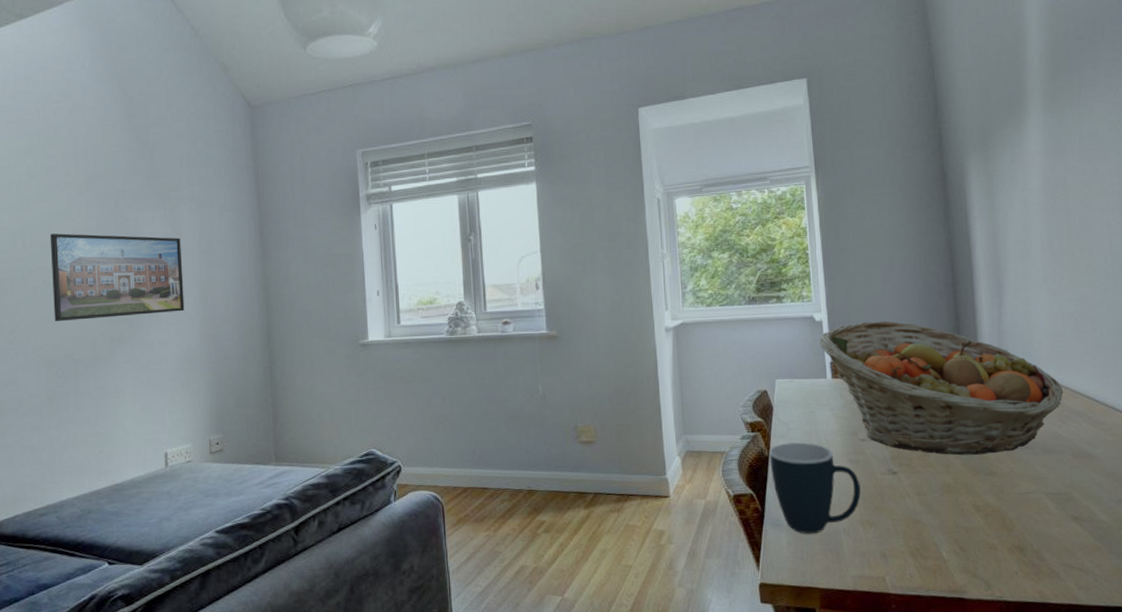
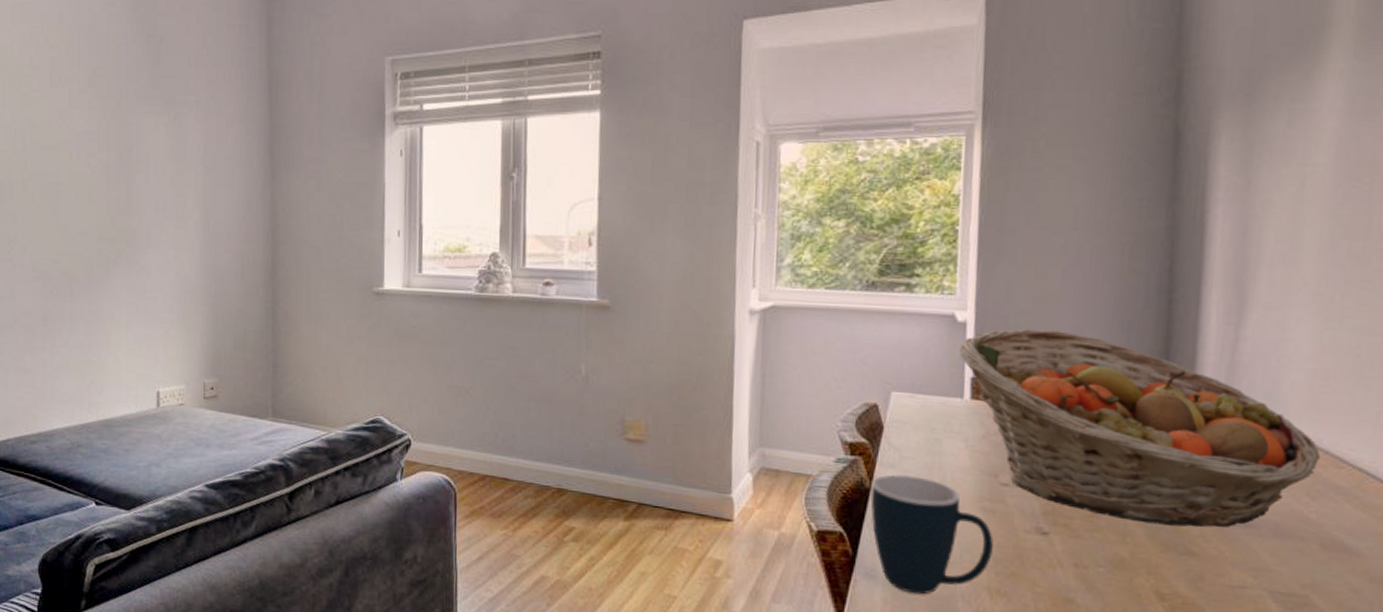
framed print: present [49,233,185,322] -> none [50,135,185,235]

